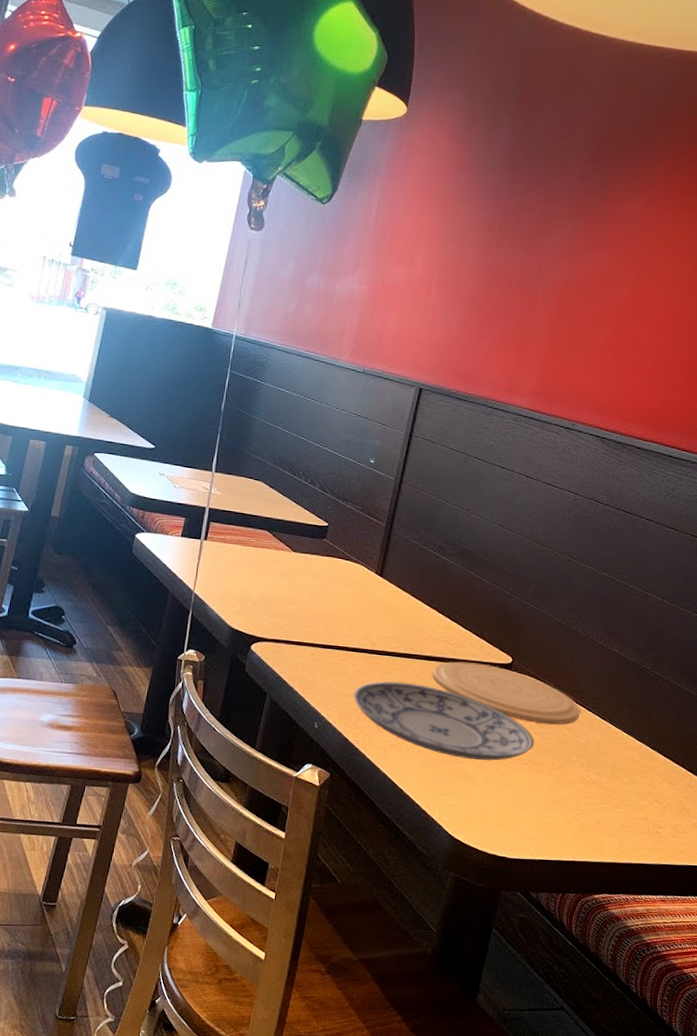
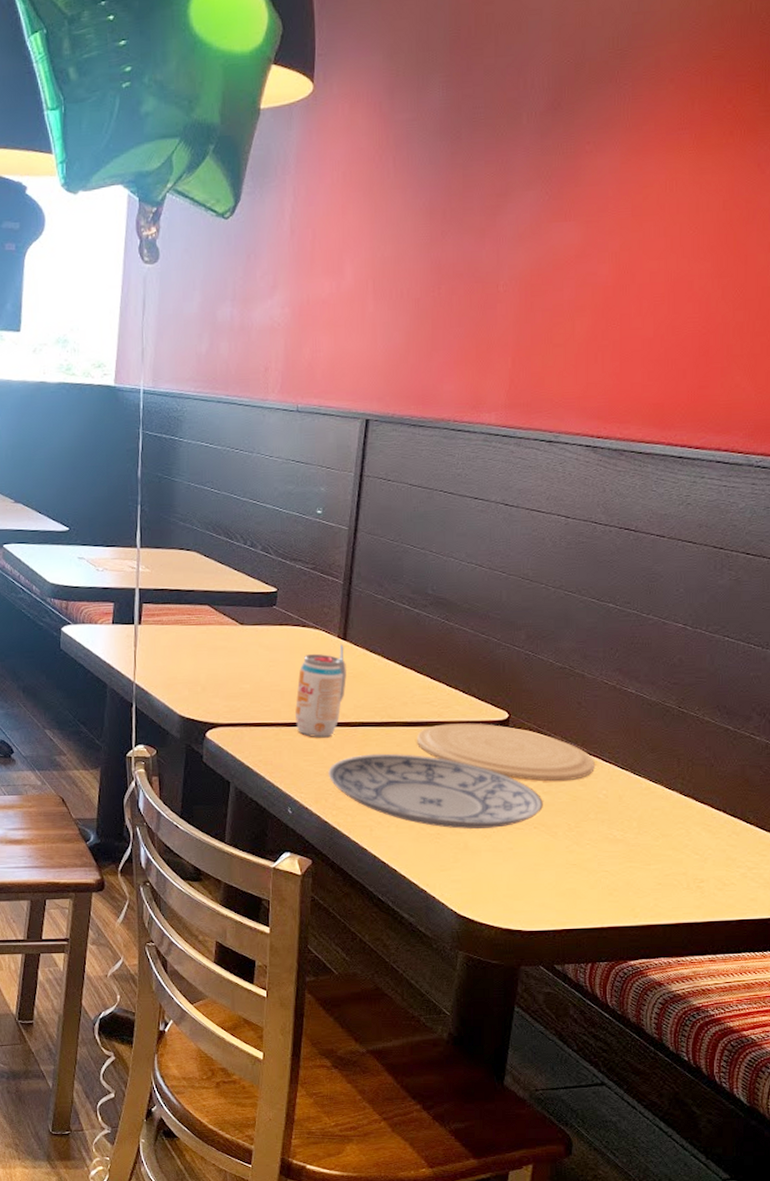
beverage can: none [330,579,380,662] -> present [295,643,347,738]

